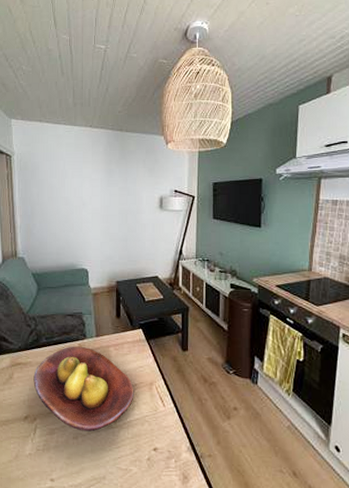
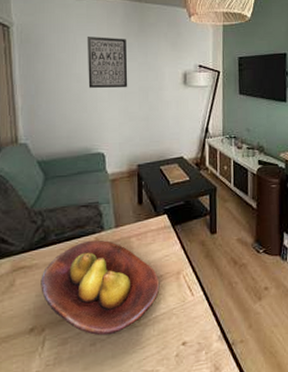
wall art: none [74,164,109,211] -> present [86,37,128,88]

